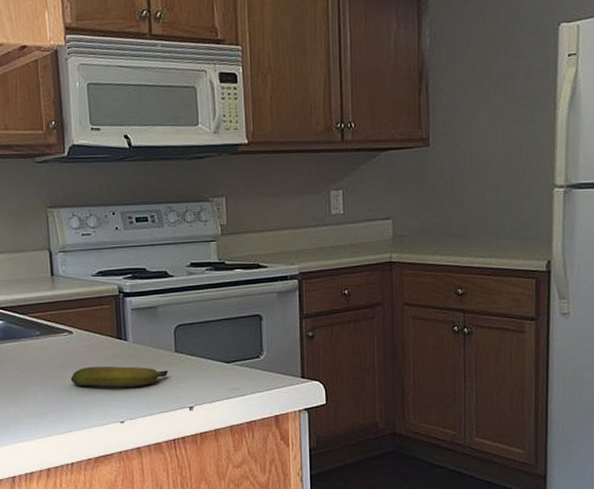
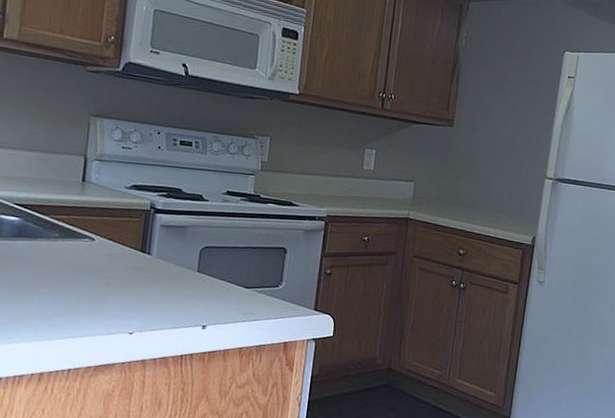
banana: present [70,366,169,387] -> none [83,275,188,300]

